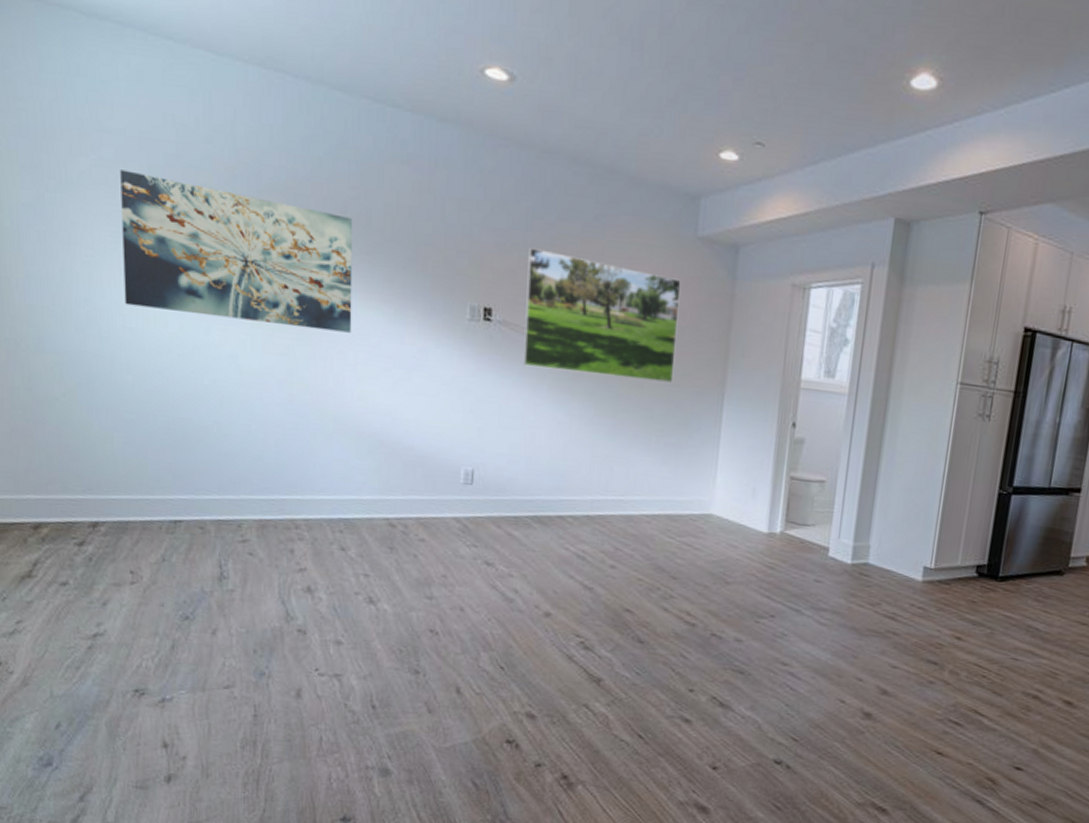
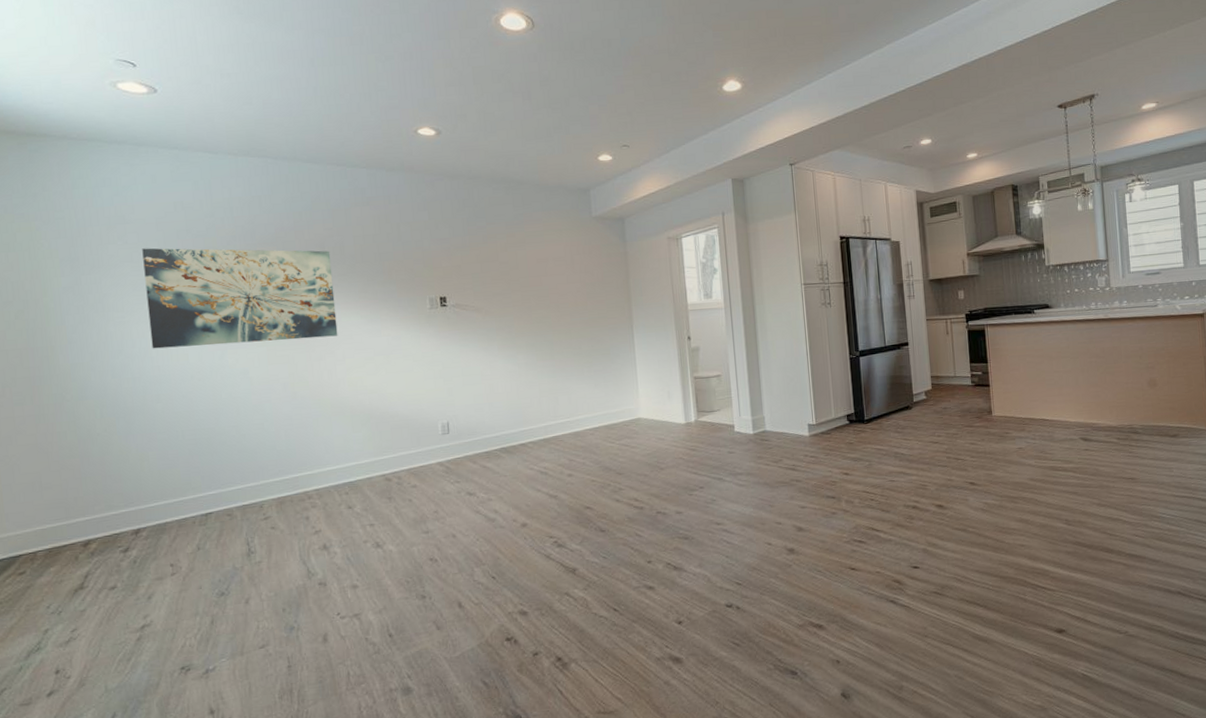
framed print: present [523,248,682,383] -> none [468,247,593,335]

